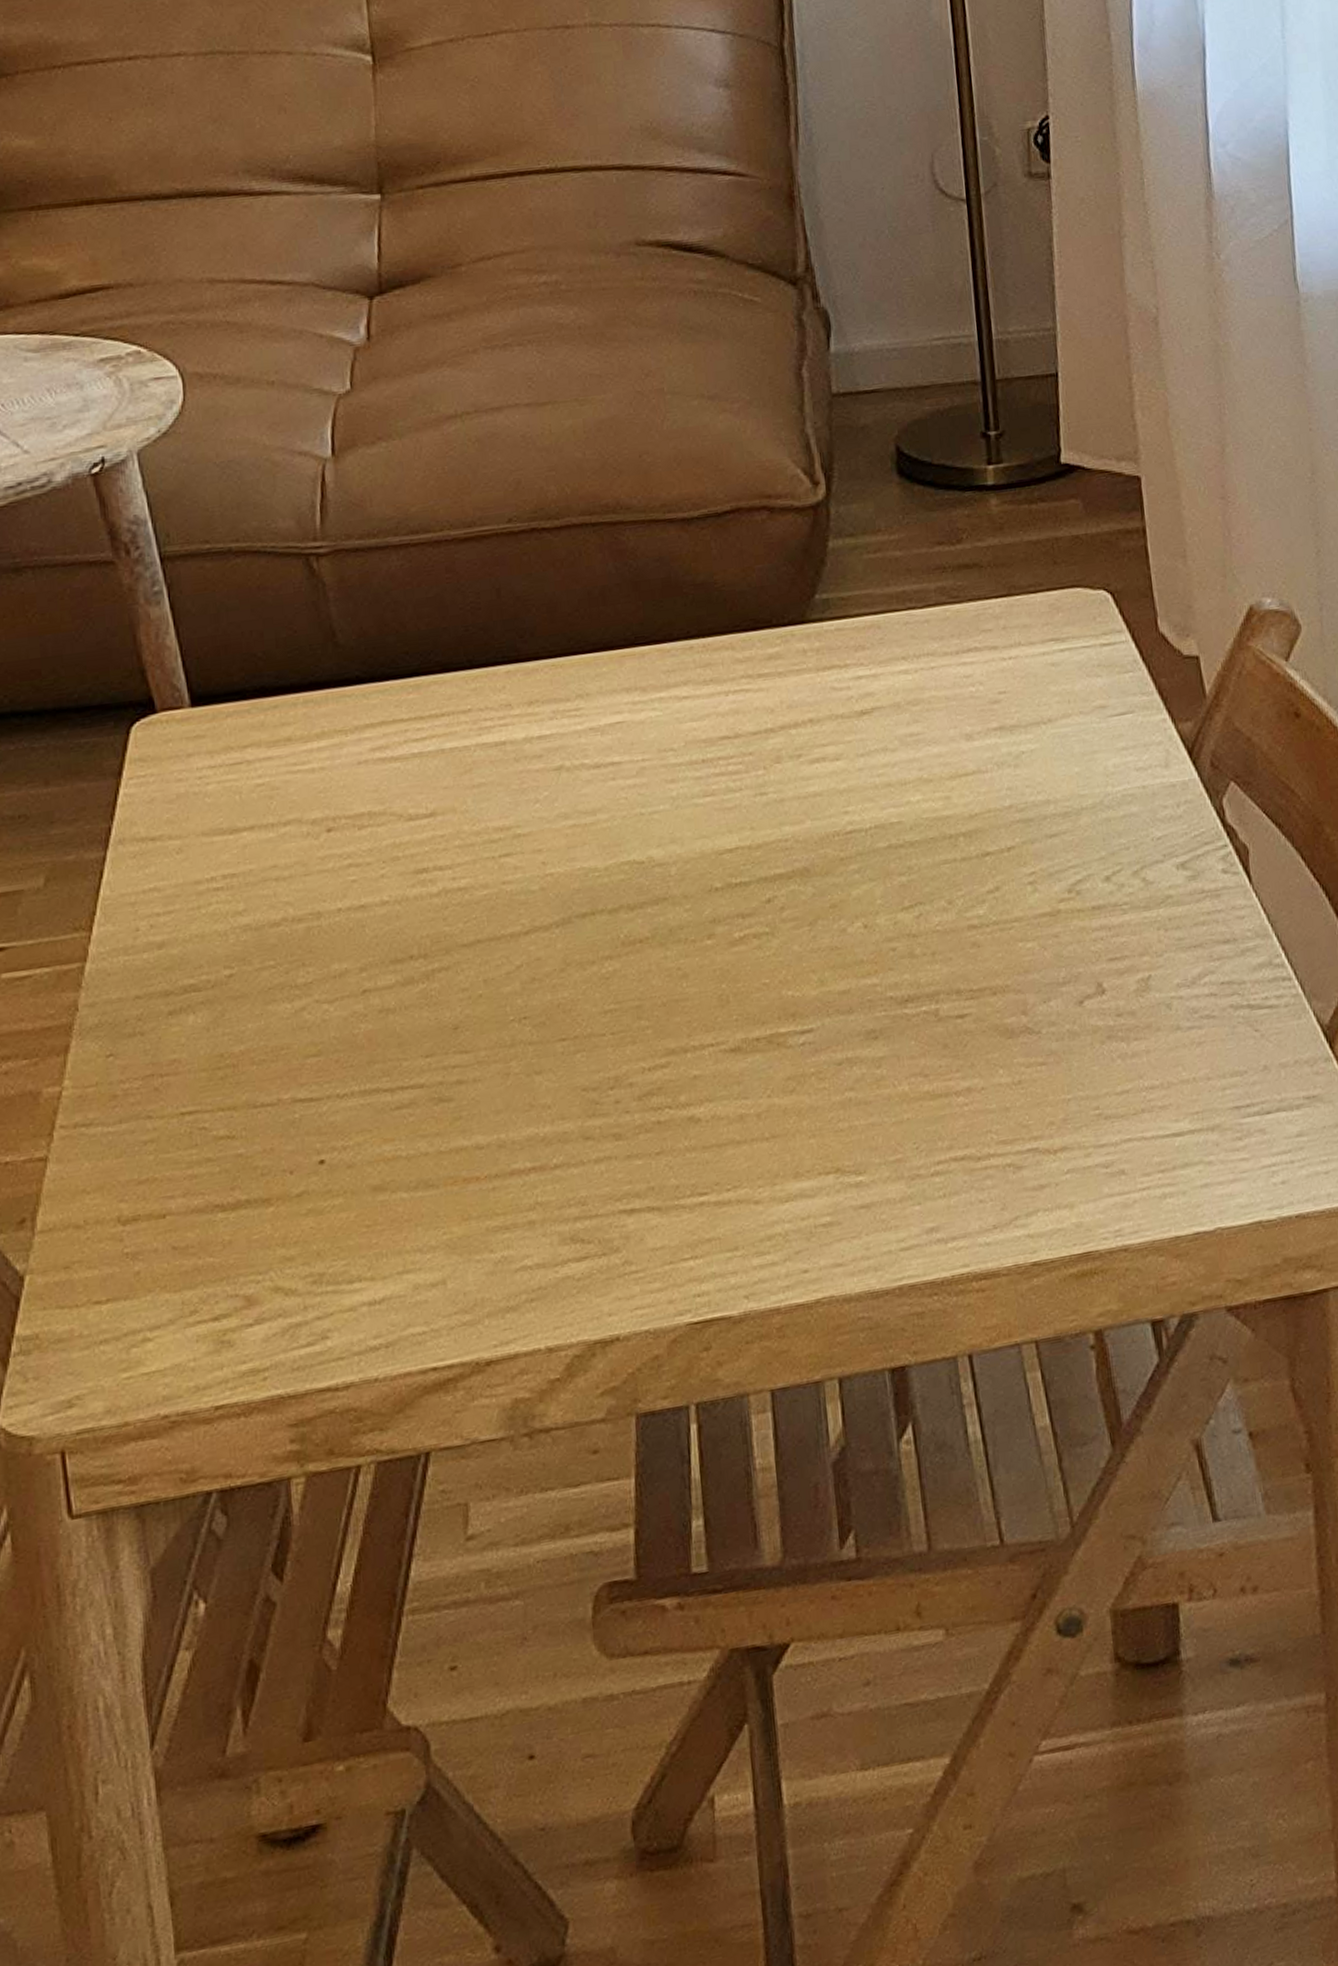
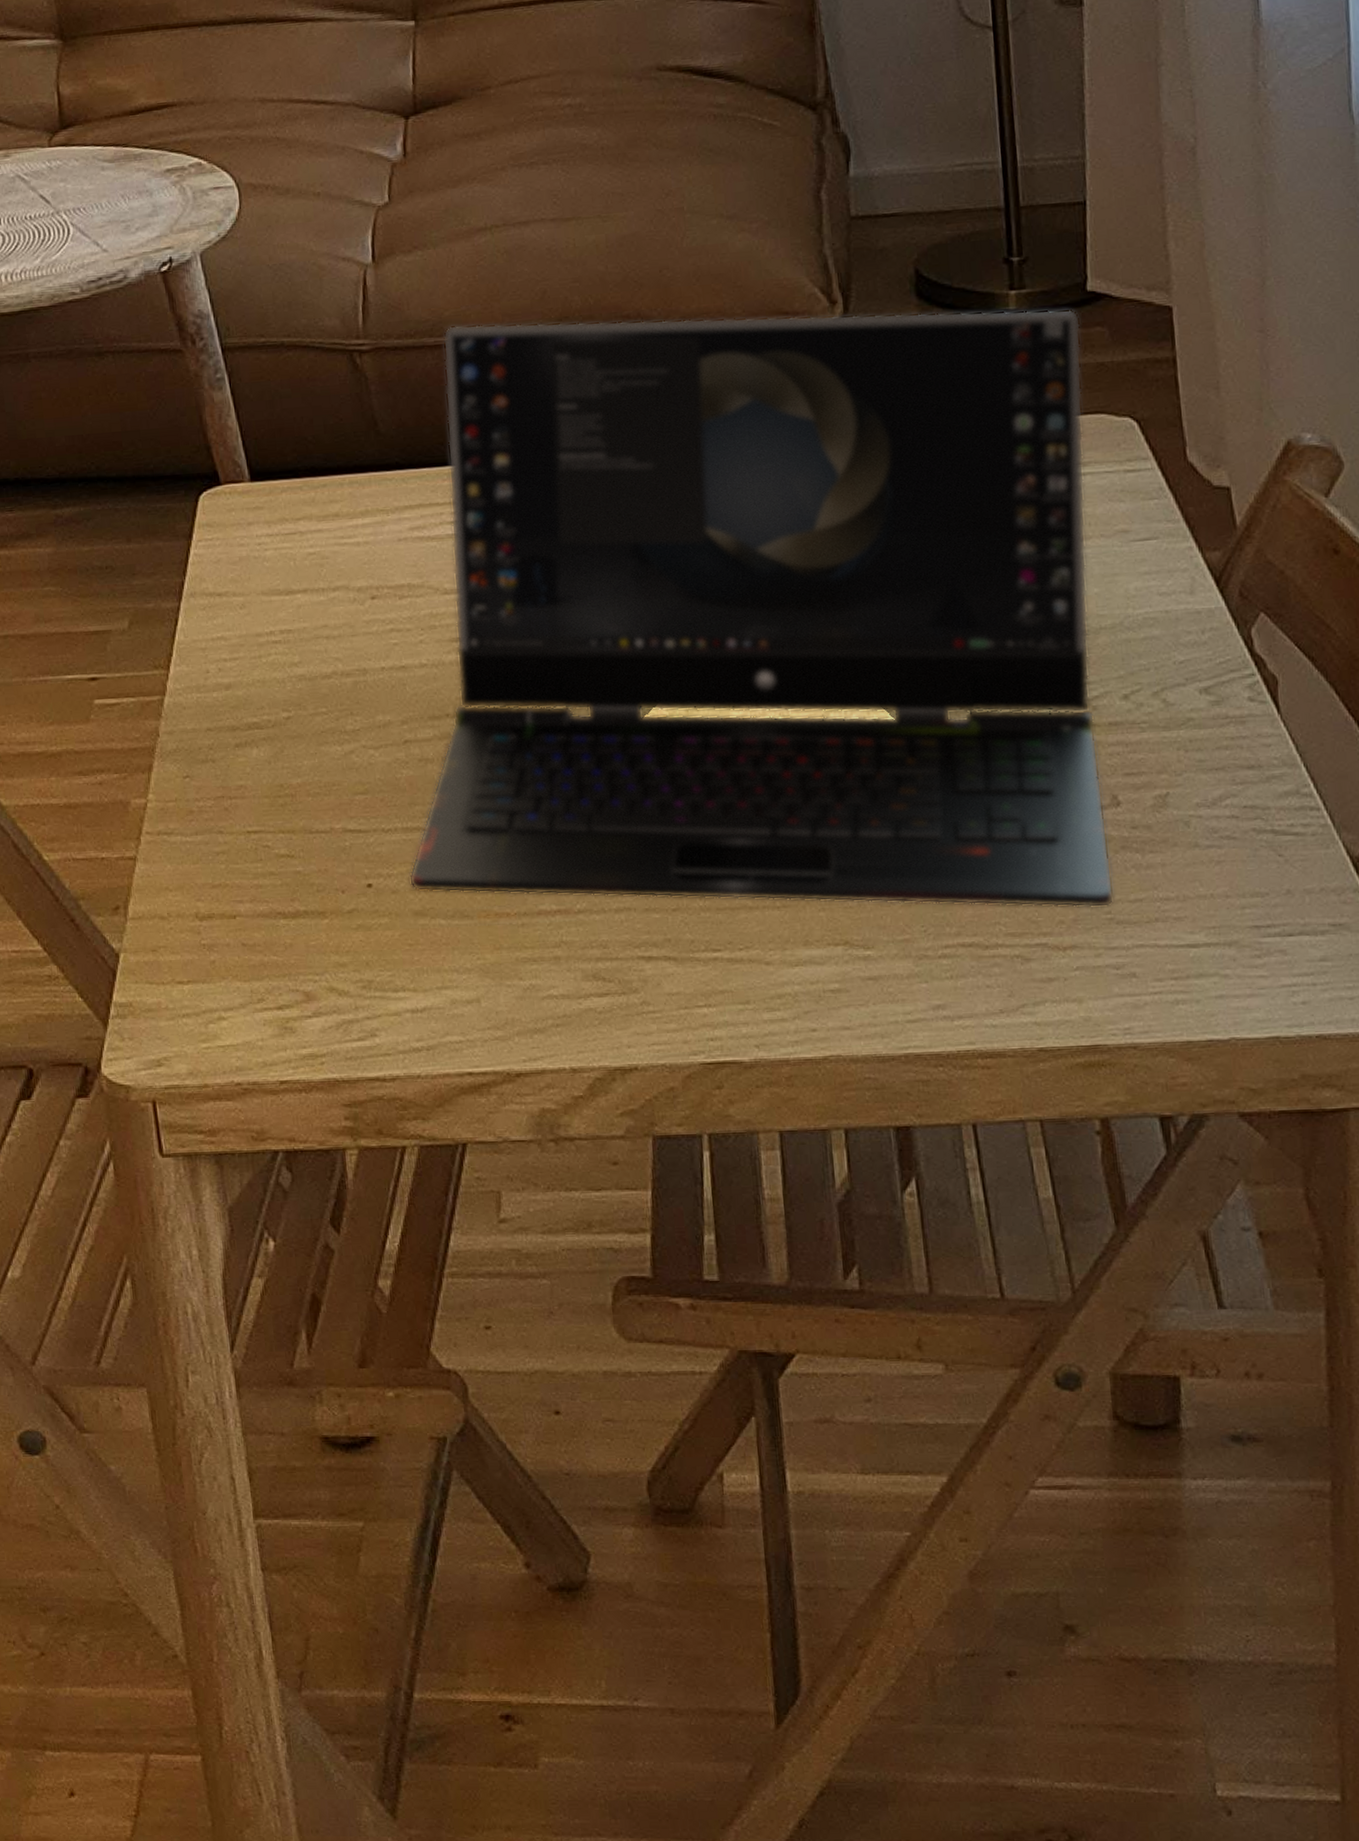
laptop computer: none [366,482,1102,1163] -> present [408,309,1115,908]

